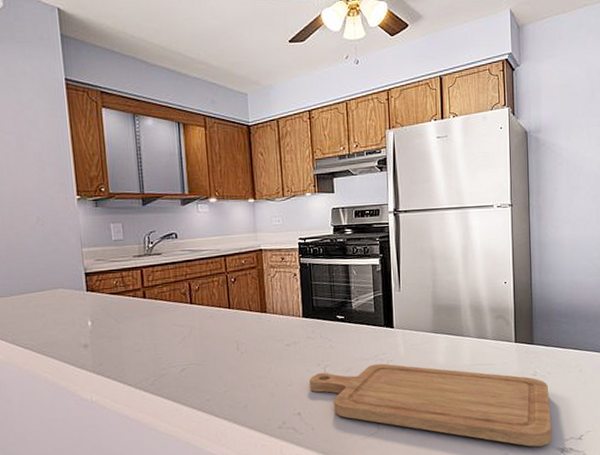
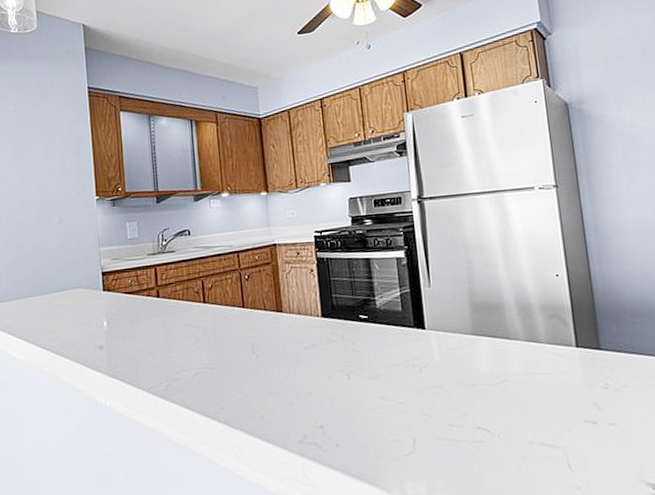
chopping board: present [309,363,552,447] -> none [332,370,639,480]

